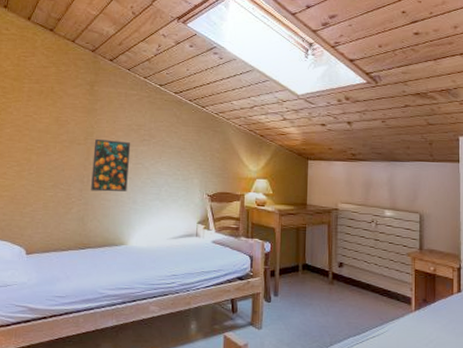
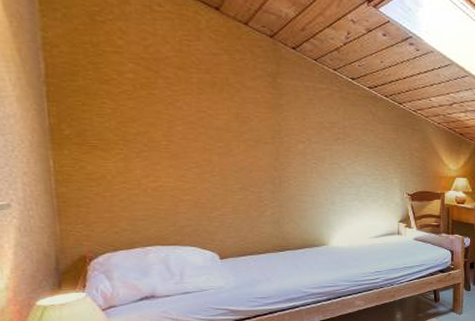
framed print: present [91,138,131,192] -> none [283,137,325,194]

